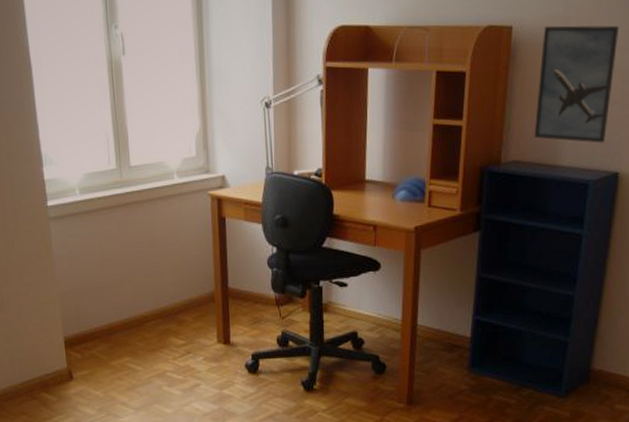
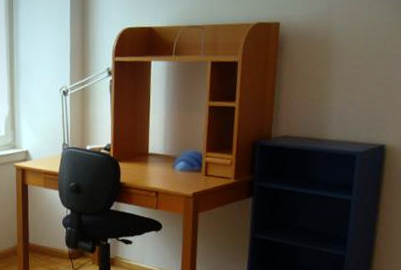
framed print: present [534,25,620,143] -> none [302,18,381,120]

